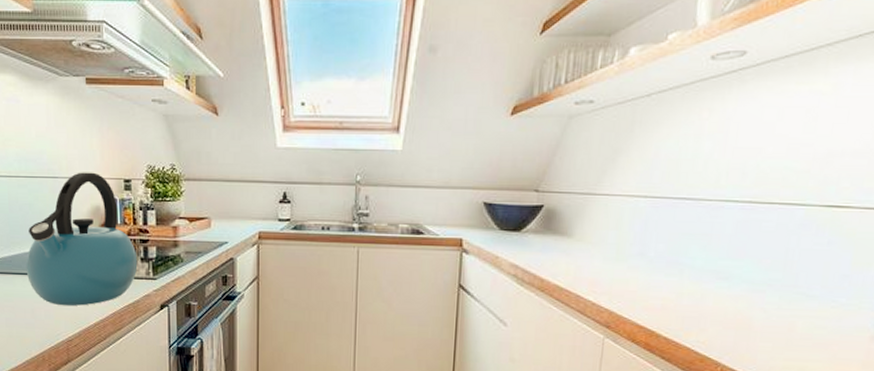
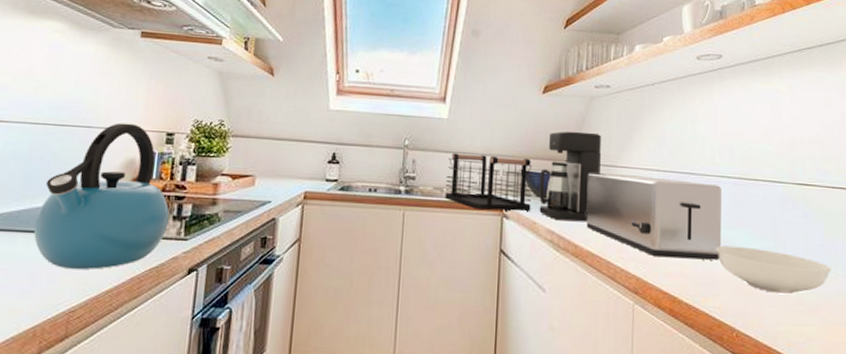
dish rack: none [400,187,496,246] -> present [445,153,532,212]
coffee maker: none [502,156,579,254] -> present [539,131,601,221]
toaster: none [555,201,725,293] -> present [586,171,723,260]
bowl: none [707,277,854,330] -> present [715,245,831,295]

